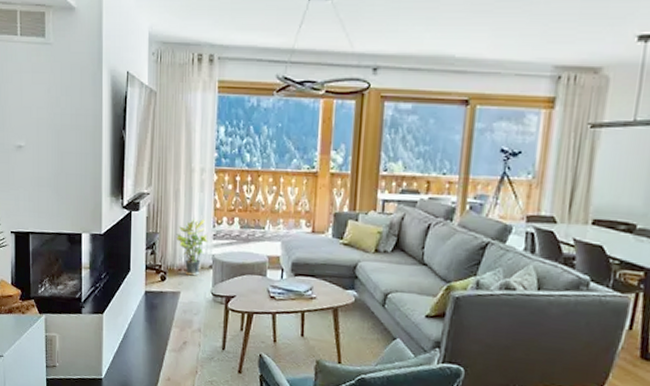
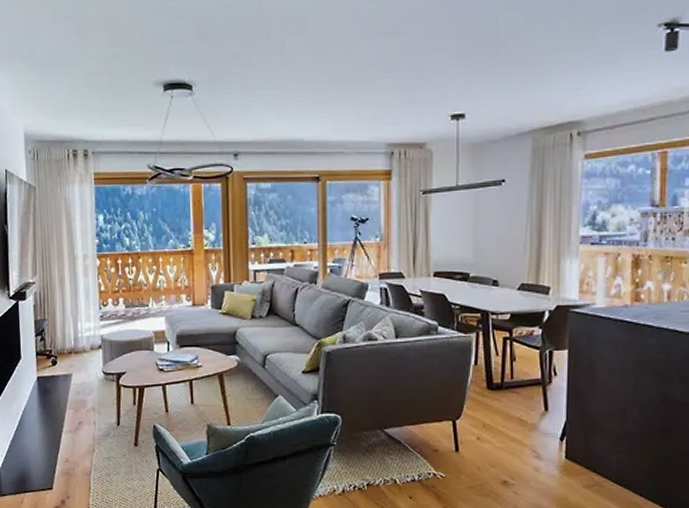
potted plant: present [175,219,208,276] -> none [63,303,96,357]

